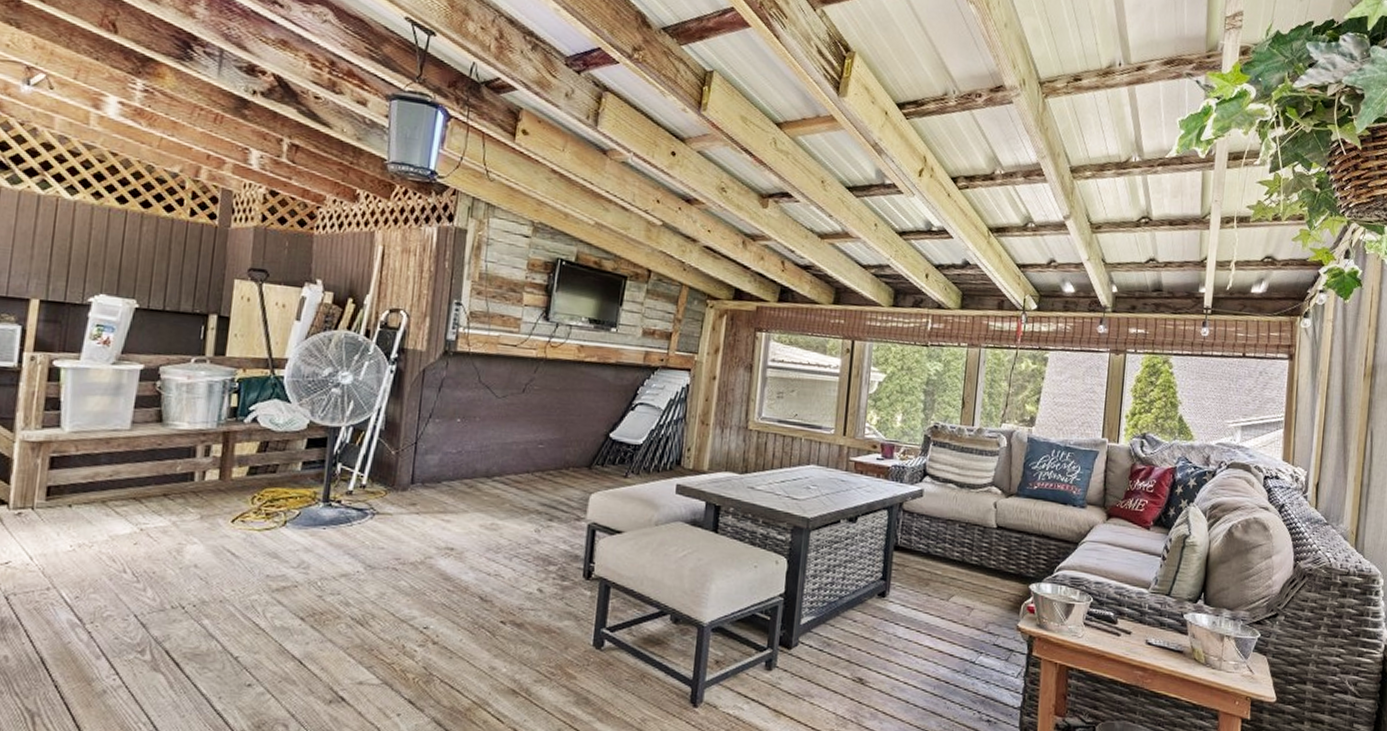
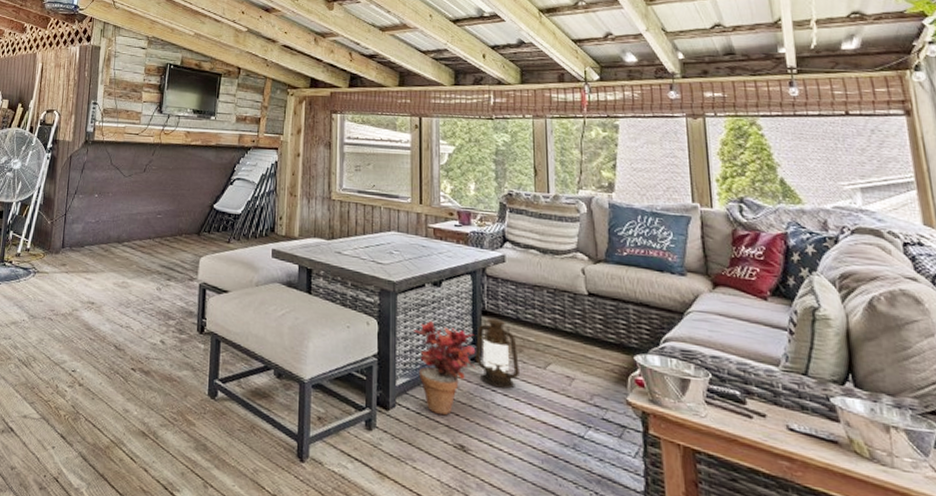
potted plant: none [823,557,884,651] -> present [413,320,476,416]
lantern: none [875,552,924,623] -> present [467,317,519,390]

